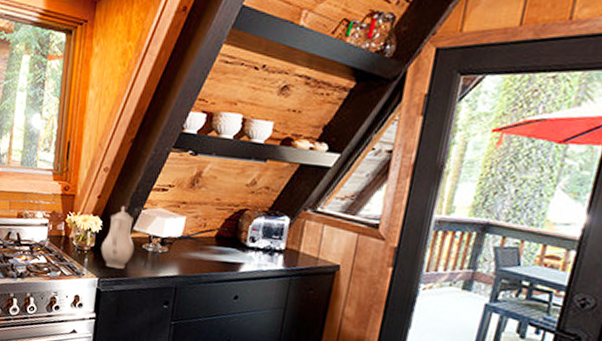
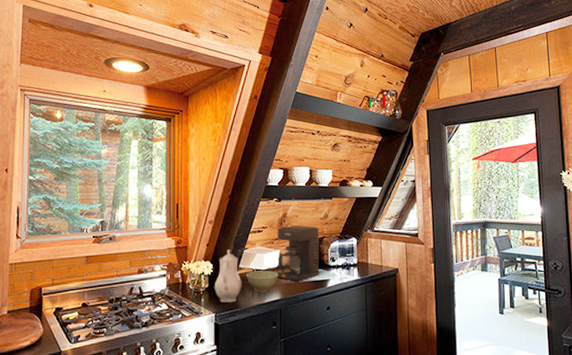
bowl: none [139,237,181,265] -> present [245,270,279,293]
coffee maker: none [175,188,242,259] -> present [274,226,320,281]

